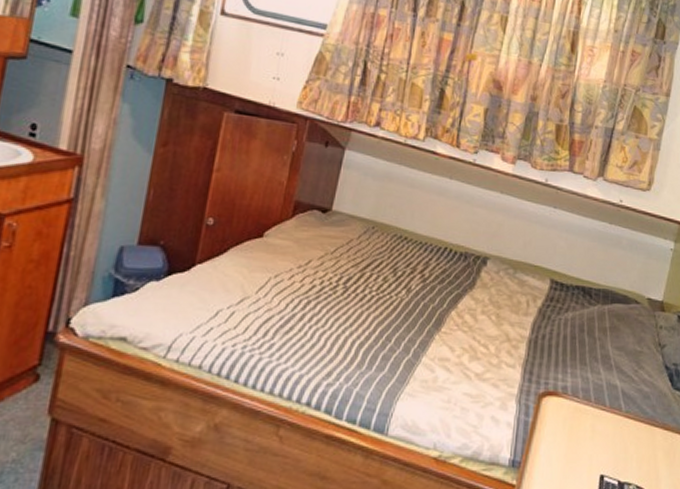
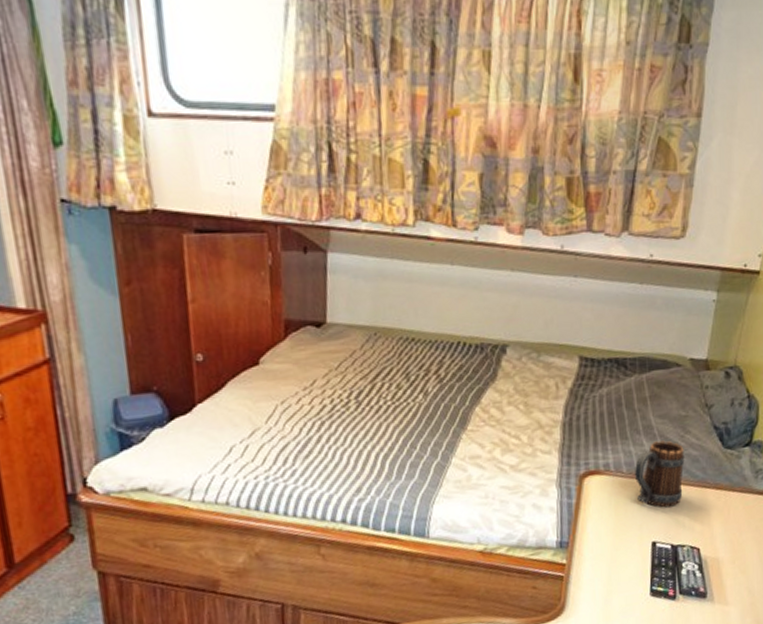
mug: none [589,372,637,441] -> present [634,440,685,508]

